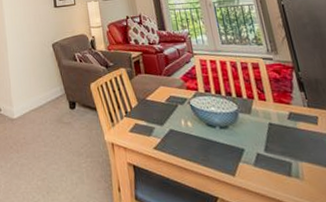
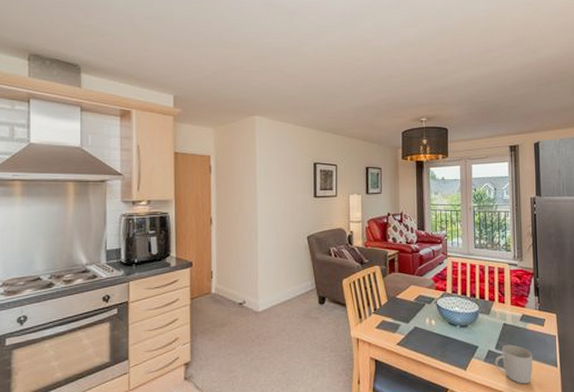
mug: none [266,146,316,193] -> present [495,344,533,384]

